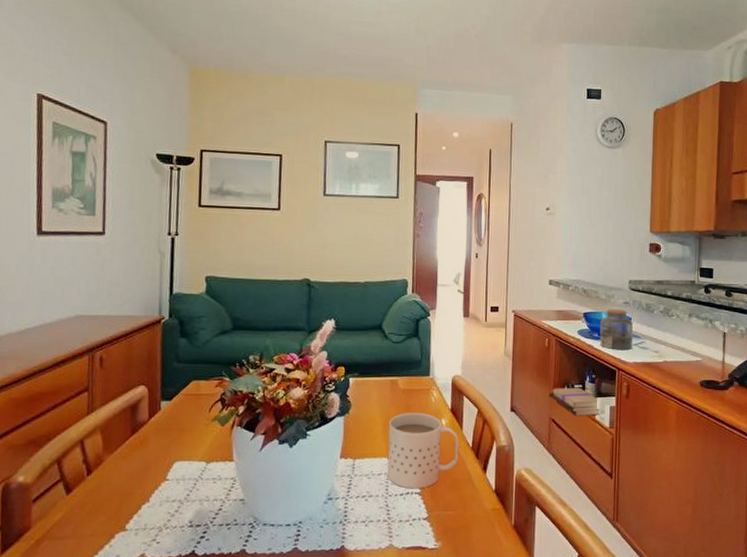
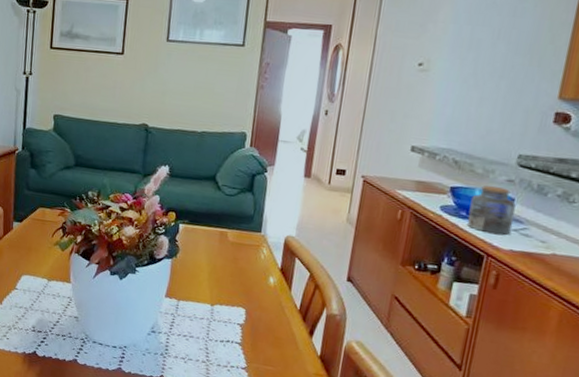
mug: present [387,413,459,489] -> none [209,265,286,340]
books: present [549,387,600,417] -> none [394,264,457,302]

